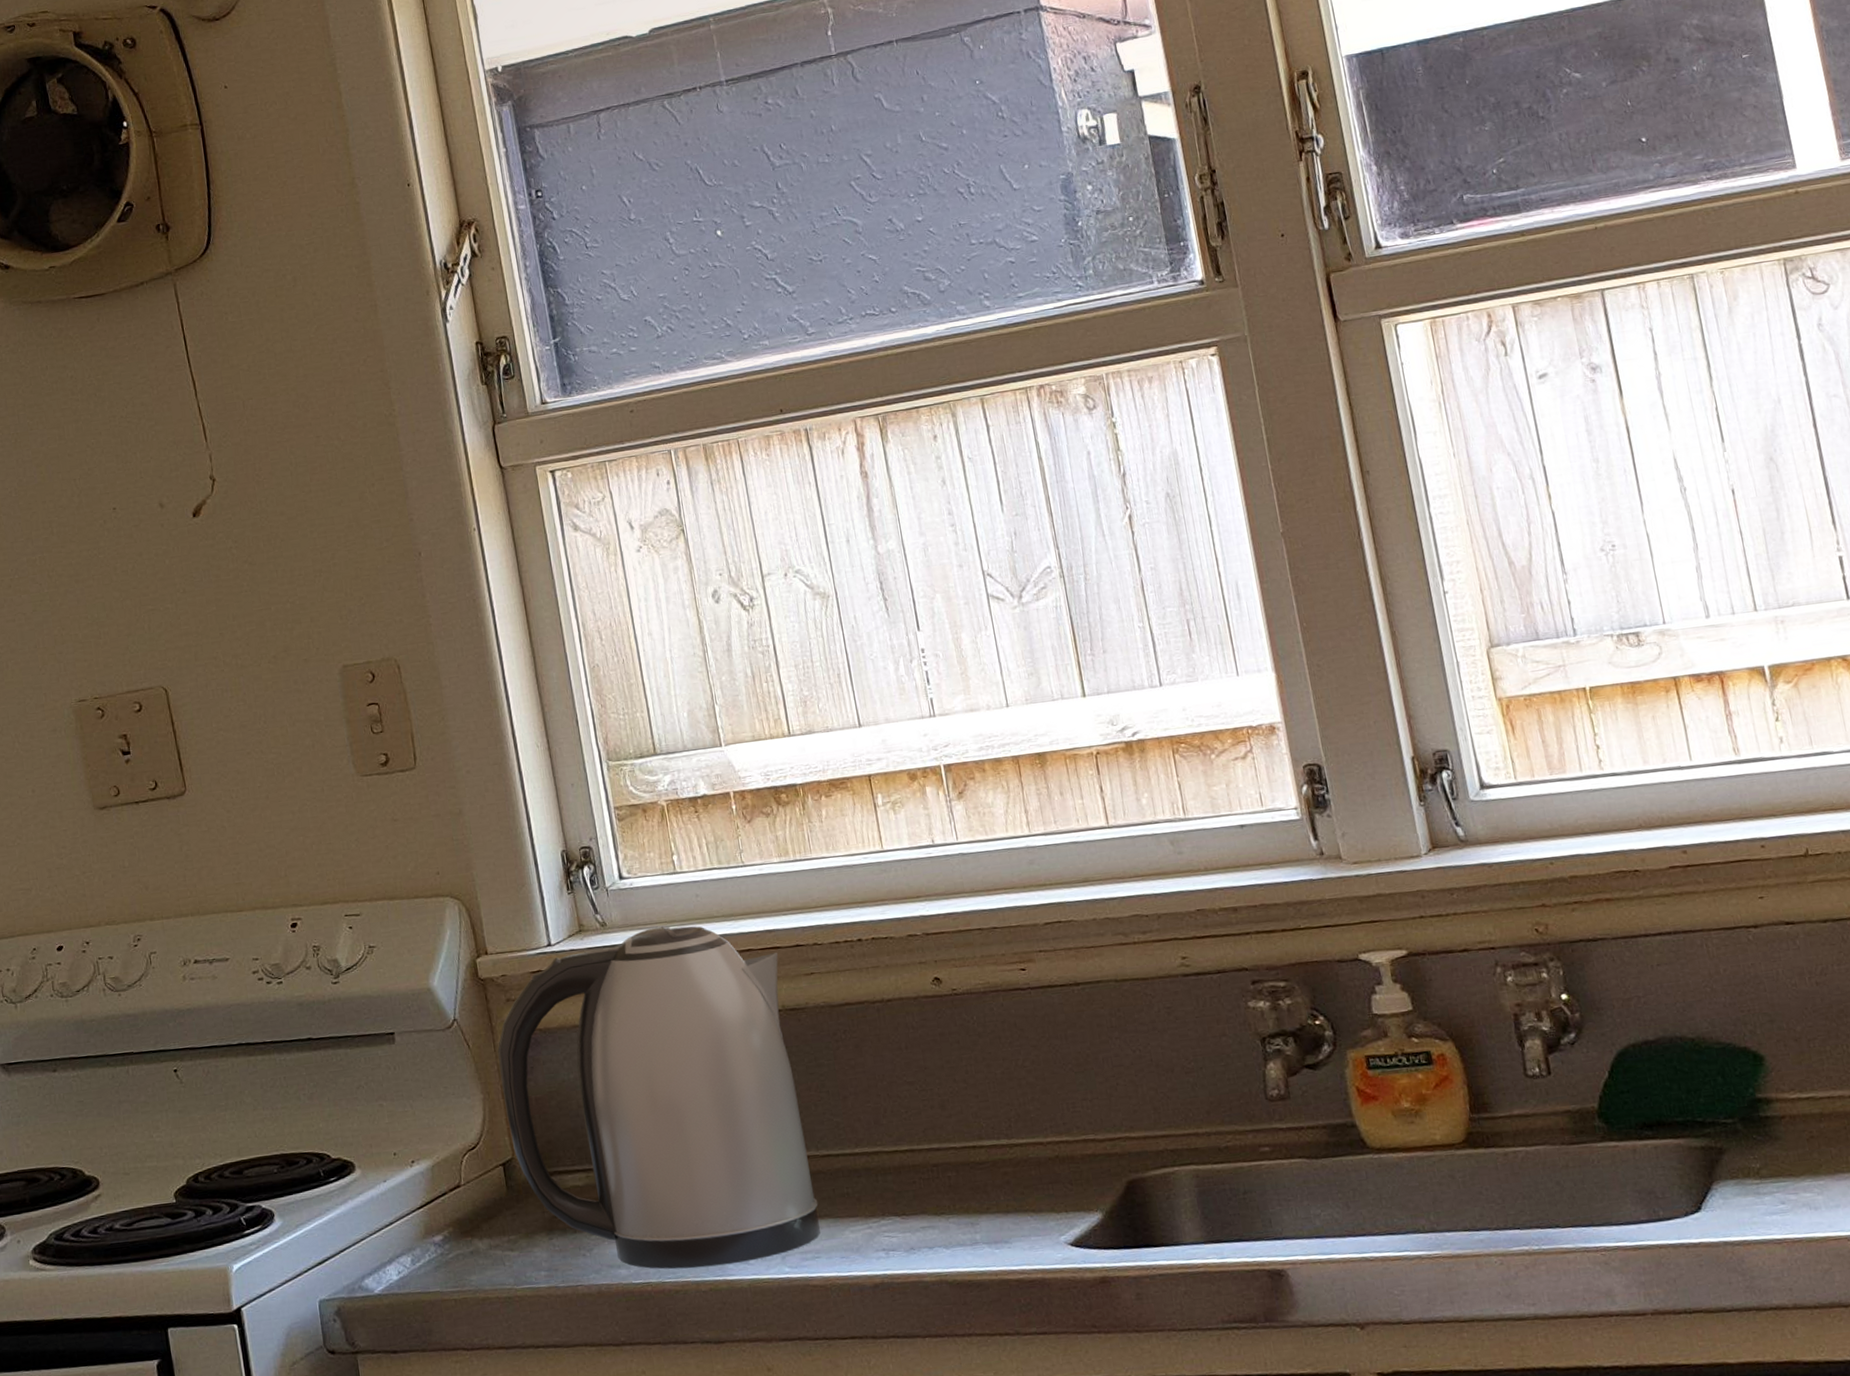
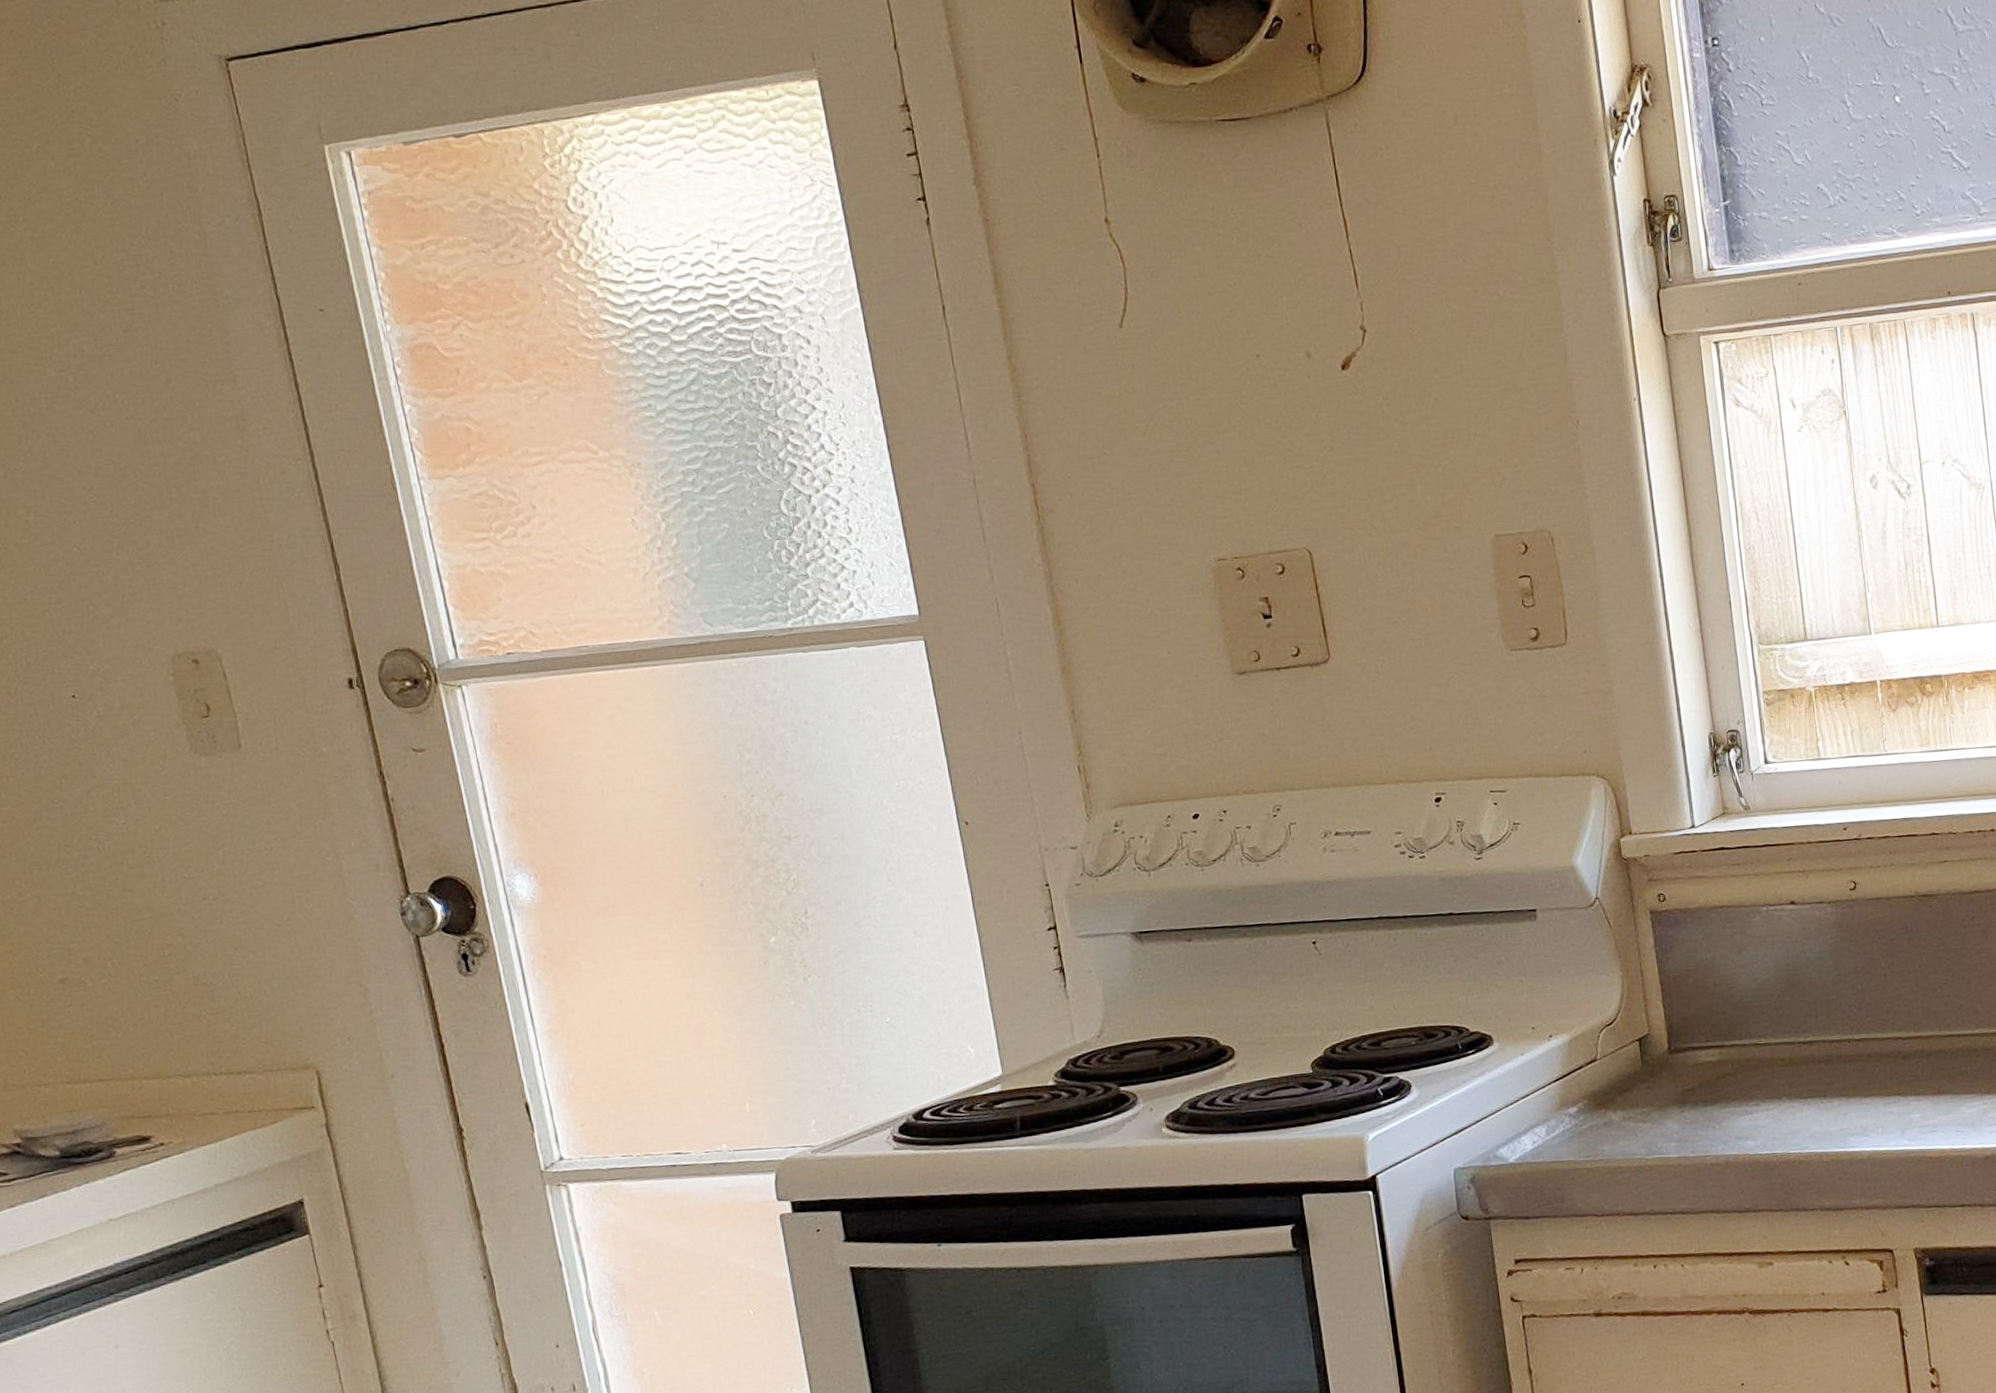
kettle: present [497,925,821,1270] -> none [1638,810,1938,1142]

